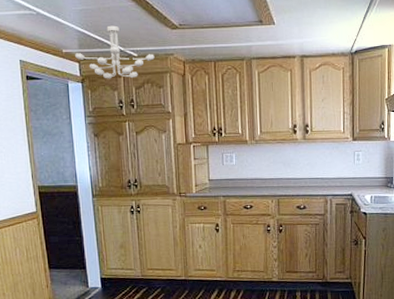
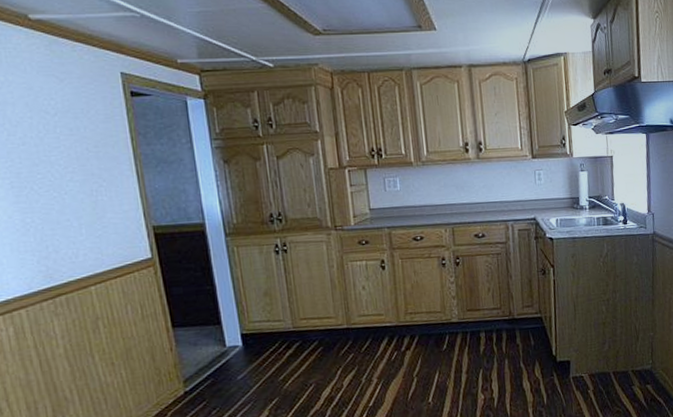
ceiling light fixture: present [75,25,155,79] -> none [193,30,295,94]

